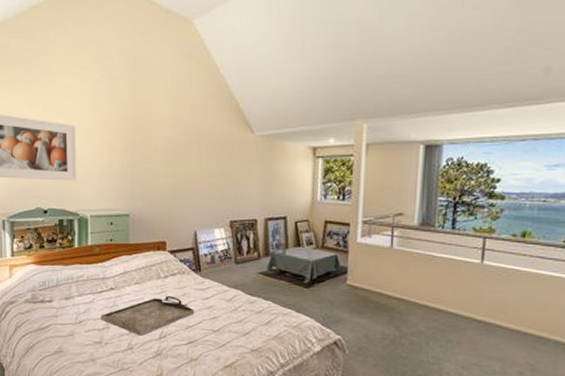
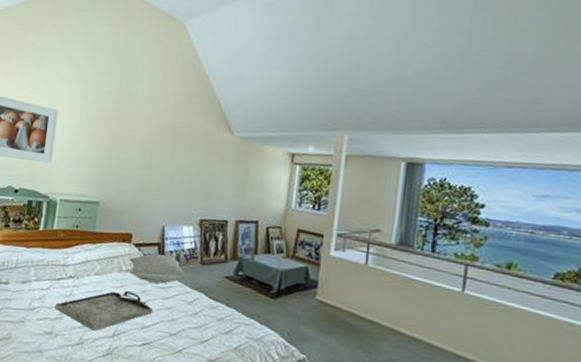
pillow: none [166,257,223,286] -> present [129,253,187,284]

